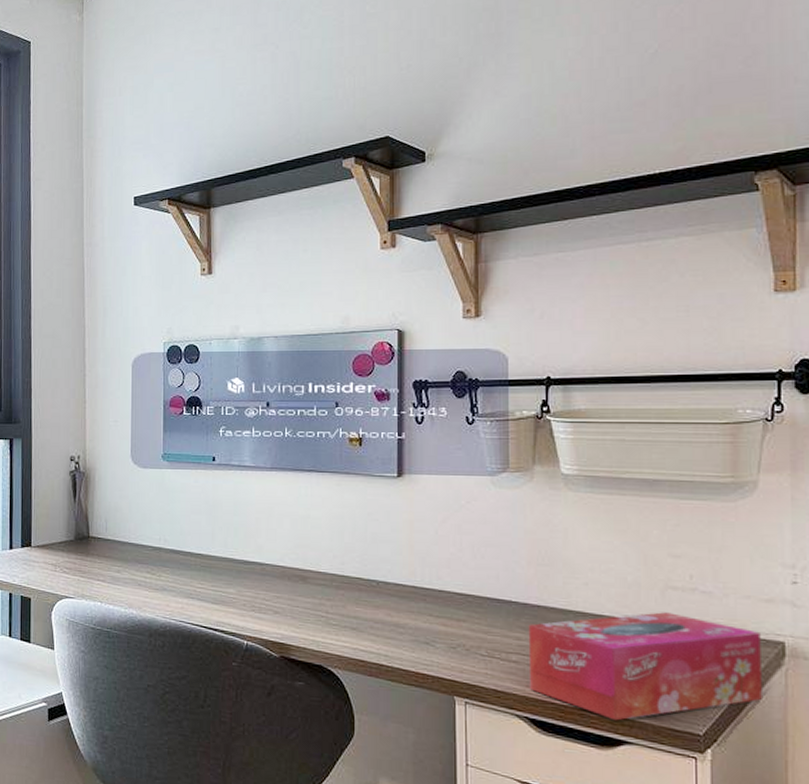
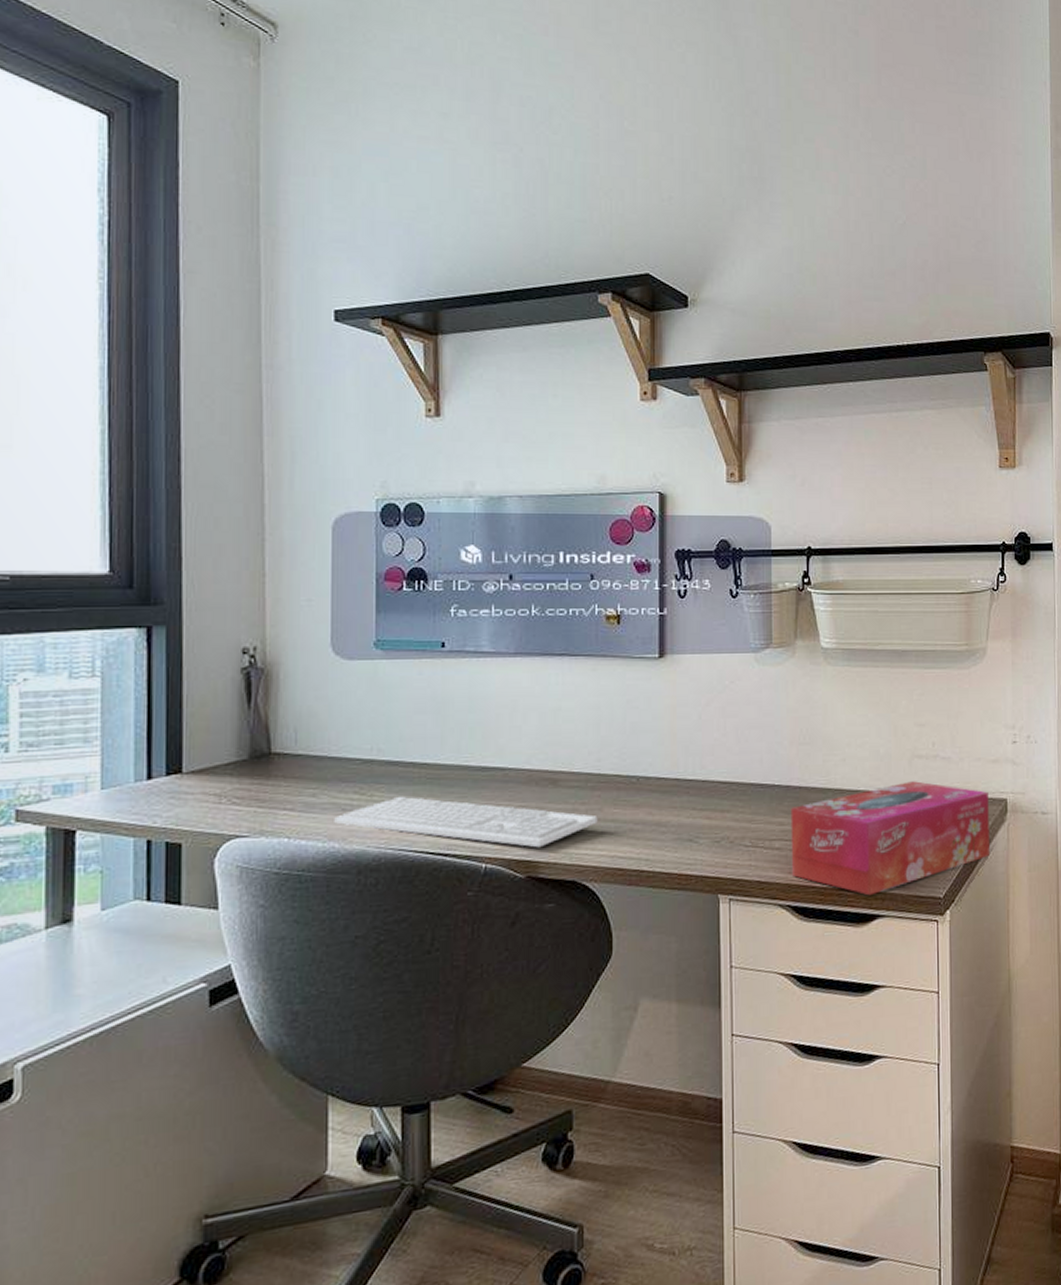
keyboard: none [133,578,341,633] -> present [334,796,598,848]

